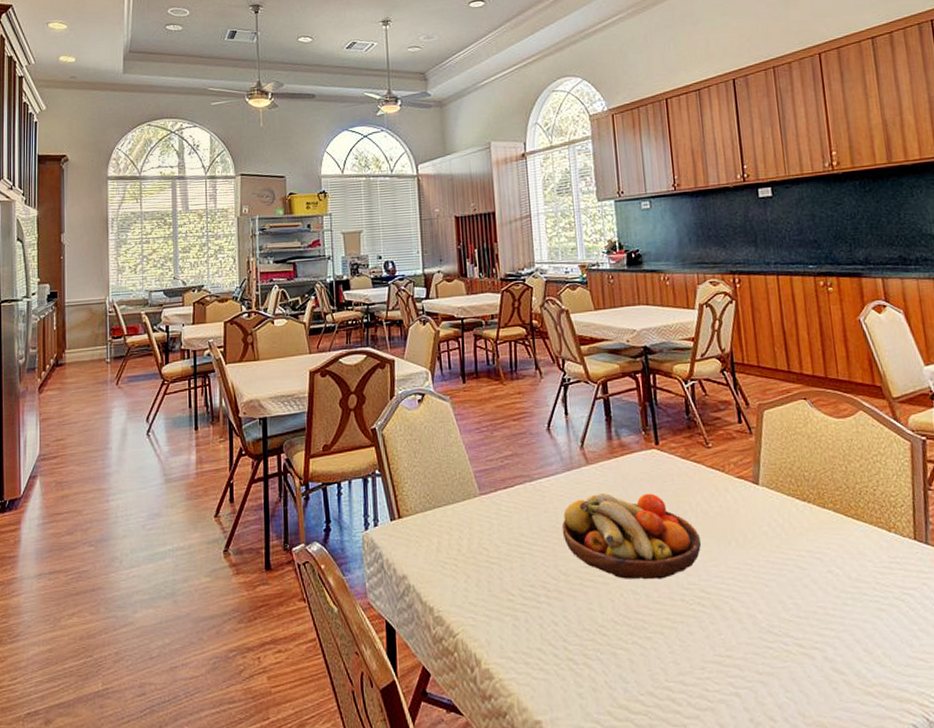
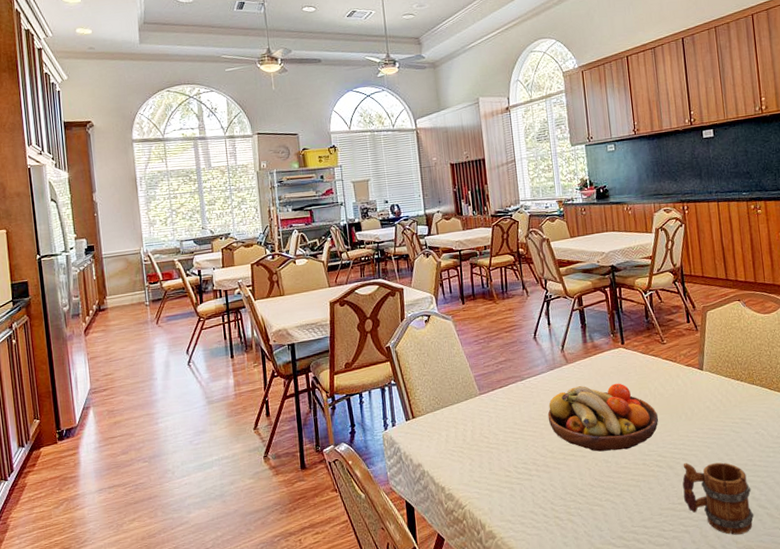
mug: none [732,603,827,706] -> present [682,462,754,535]

